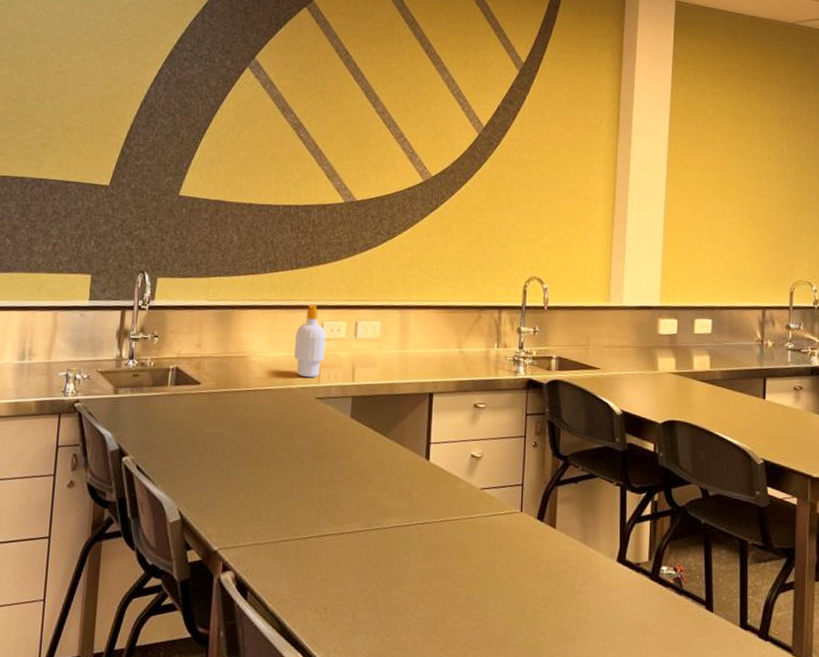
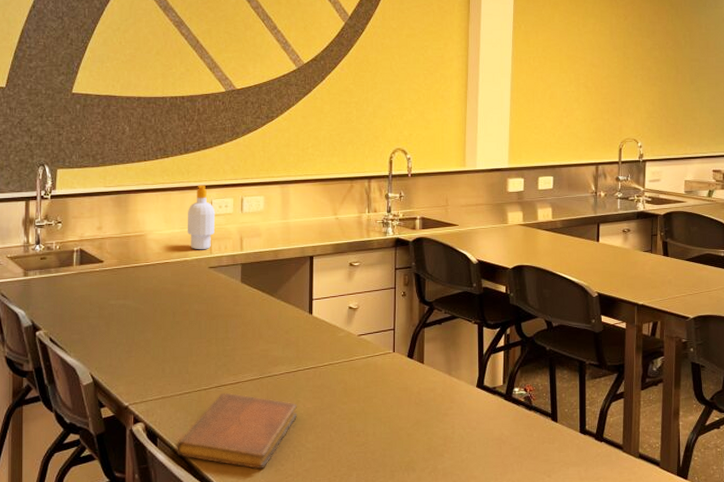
notebook: none [267,544,407,639] -> present [176,392,297,470]

